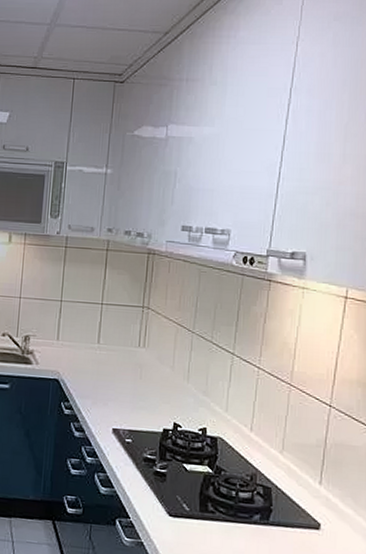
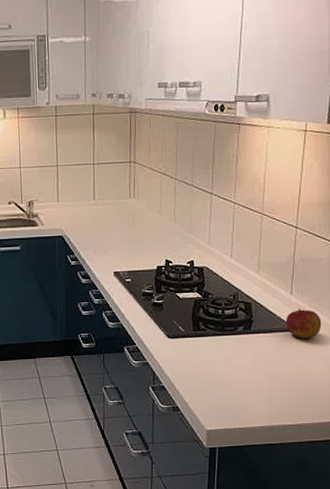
apple: none [311,503,356,542] -> present [285,308,322,338]

